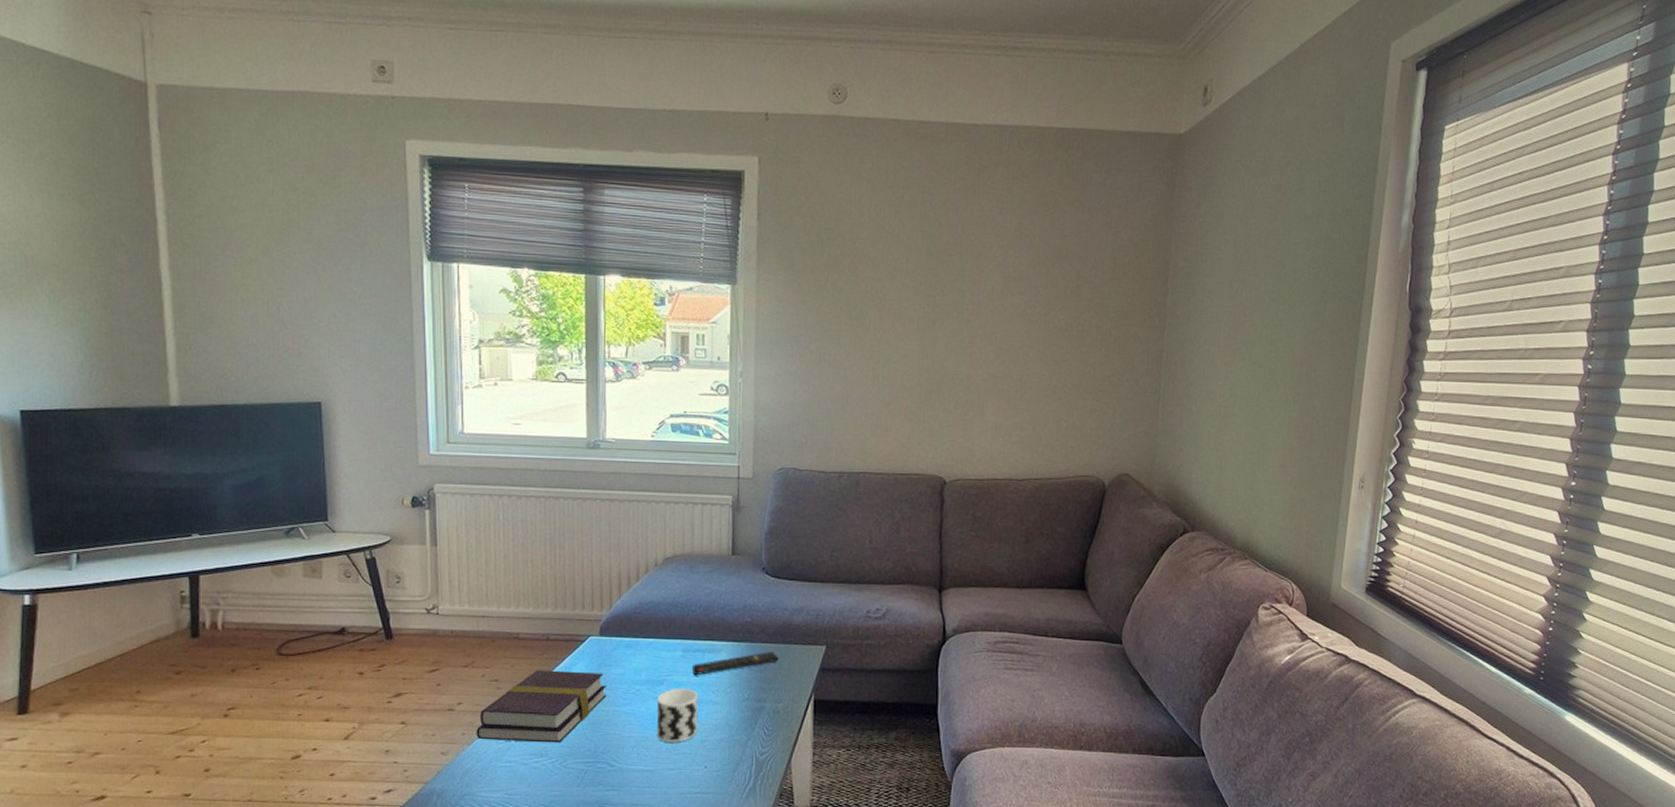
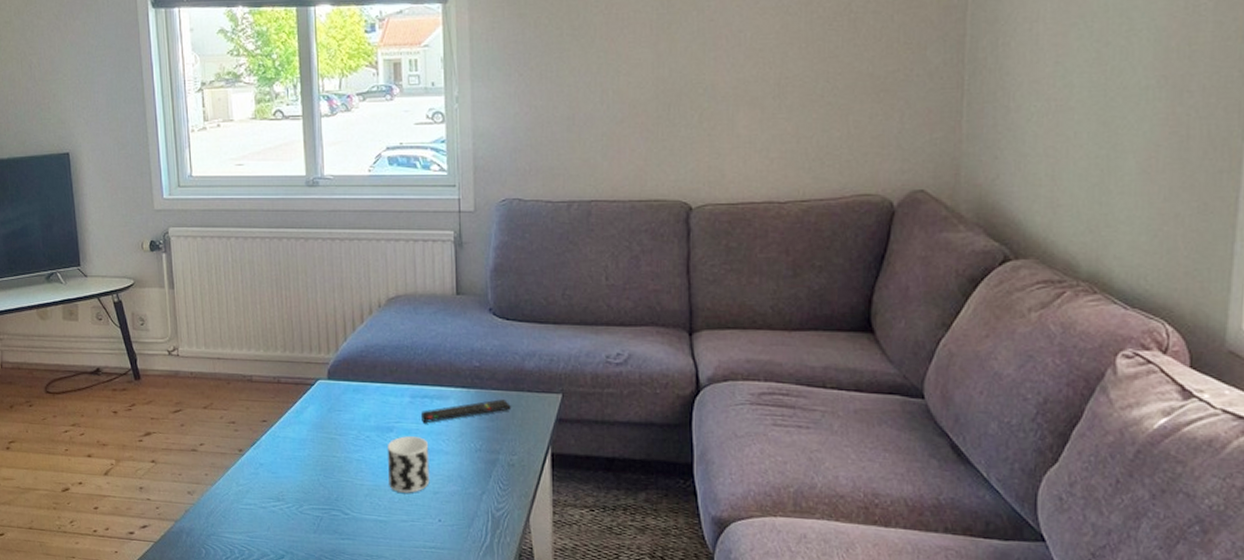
book: present [476,670,606,743] -> none [217,413,337,488]

